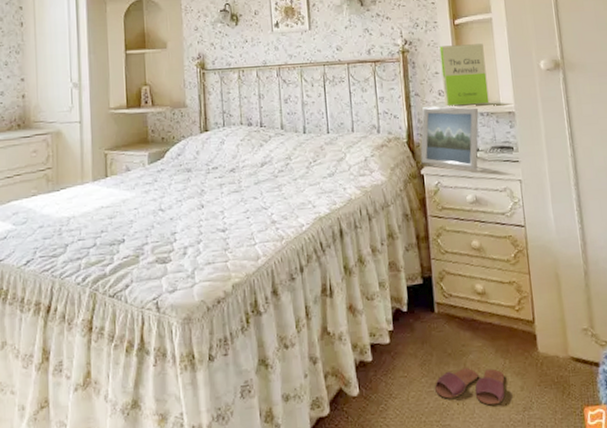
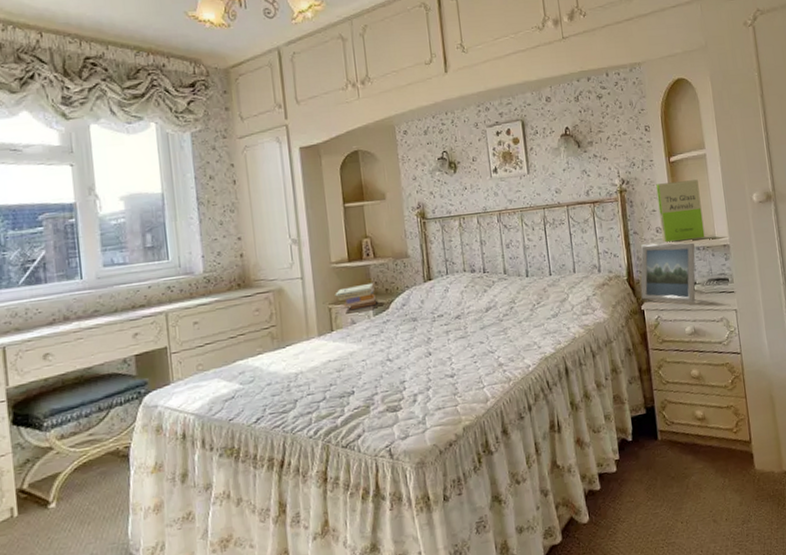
books: none [111,130,153,157] -> present [335,282,377,311]
slippers: present [435,367,506,406] -> none [660,487,726,522]

